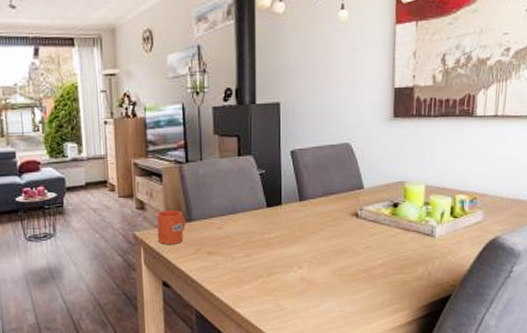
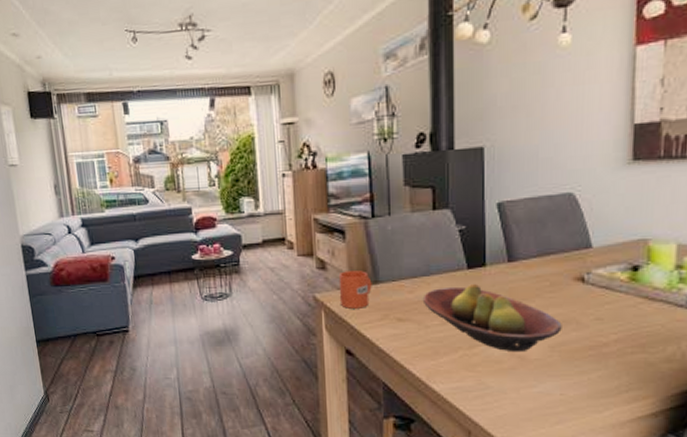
fruit bowl: none [229,219,341,278] -> present [422,283,562,353]

